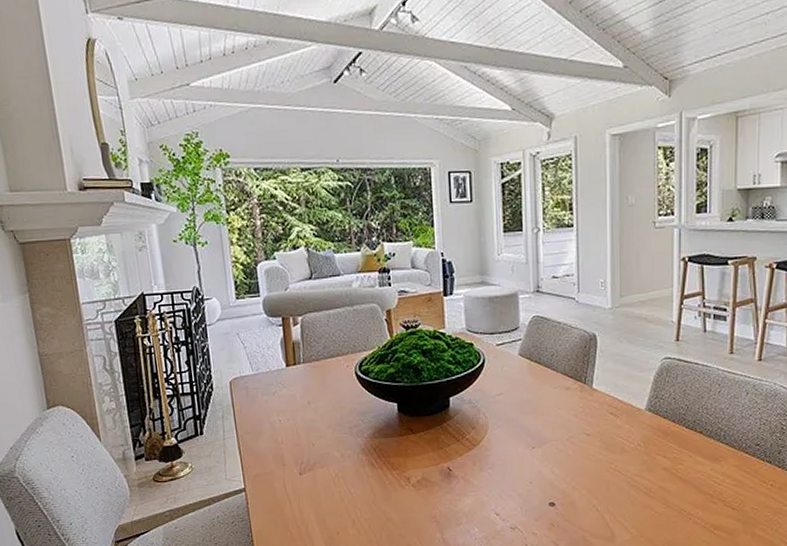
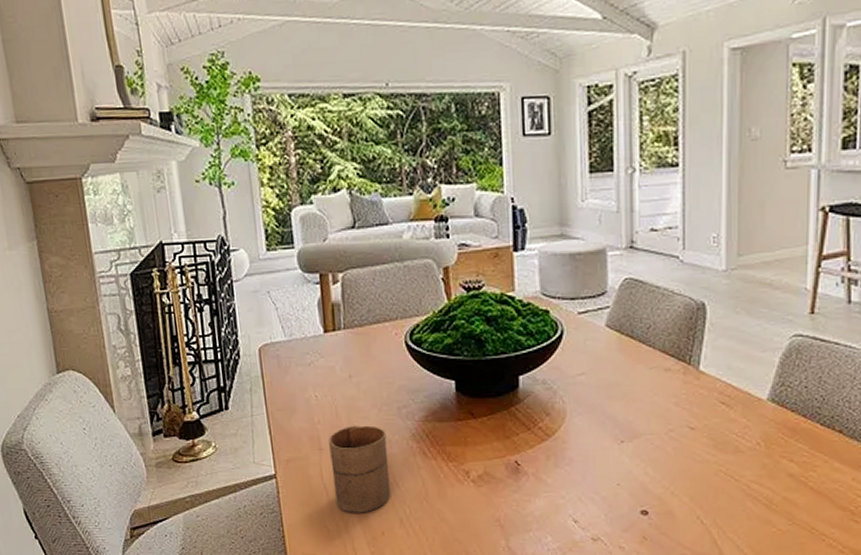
cup: none [291,443,345,518] -> present [328,425,391,513]

